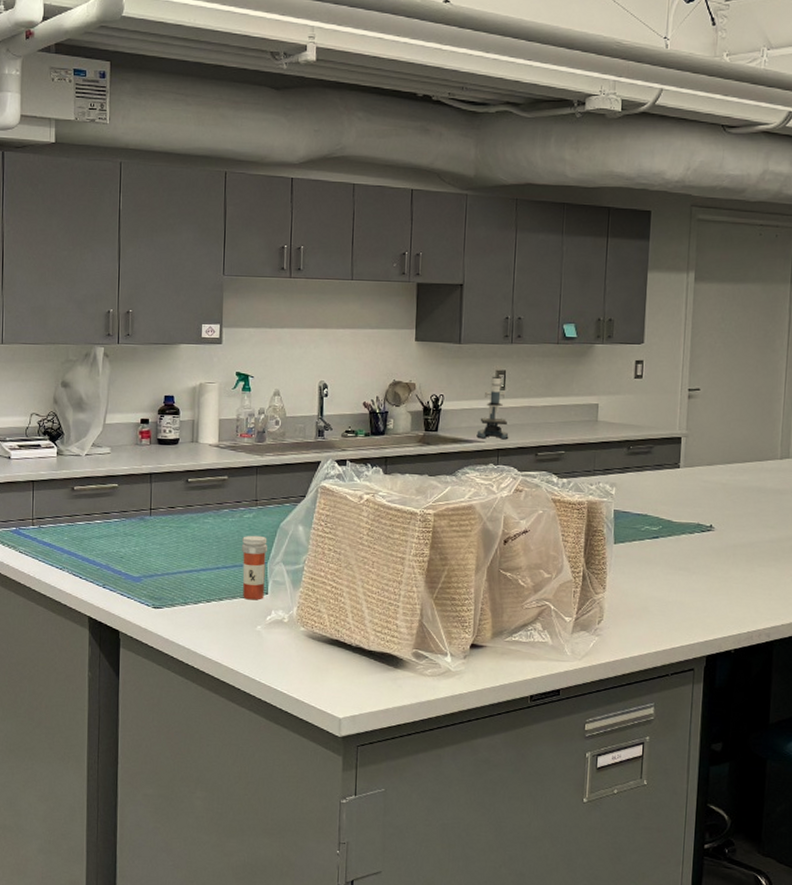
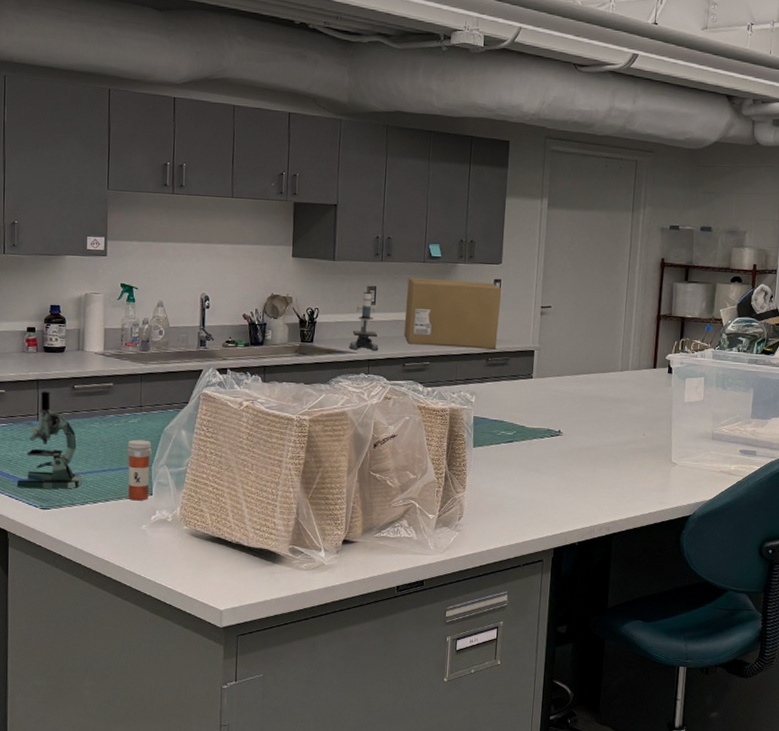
microscope: none [128,485,195,587] -> present [16,391,82,489]
box: none [536,359,644,437] -> present [403,277,502,349]

